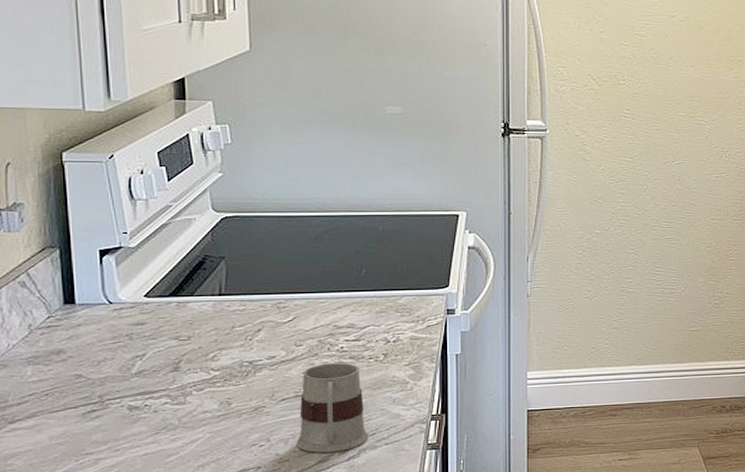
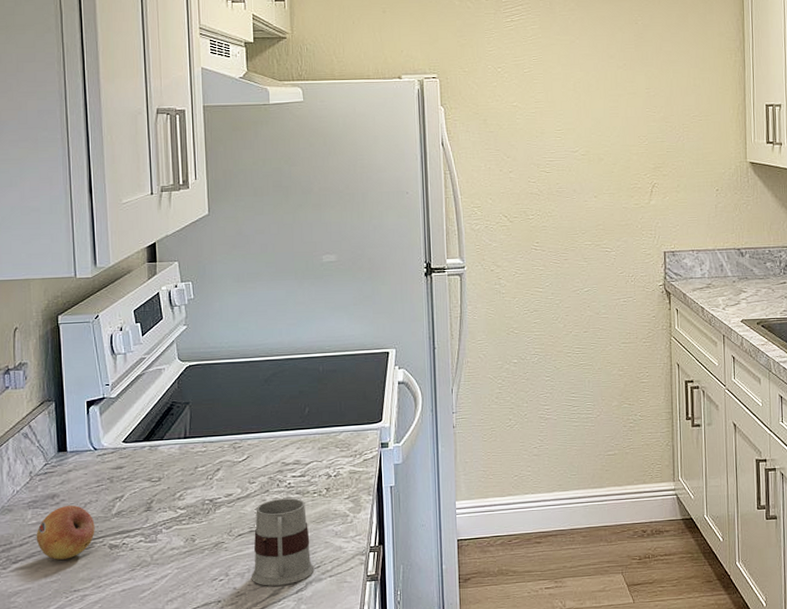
fruit: none [37,363,111,421] -> present [36,505,95,560]

